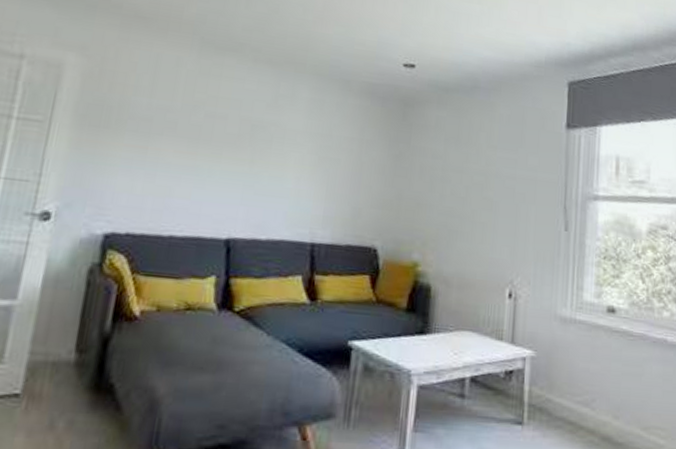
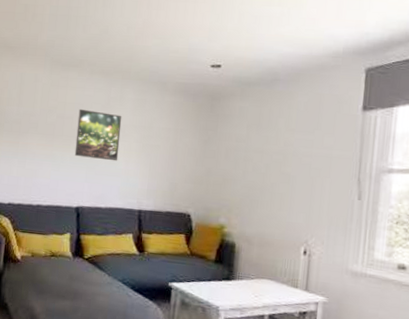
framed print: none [227,106,294,178] -> present [74,108,122,161]

